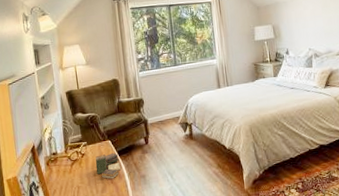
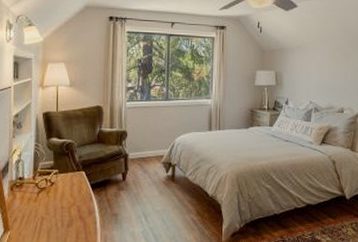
book: present [95,152,120,179] -> none [64,185,92,214]

